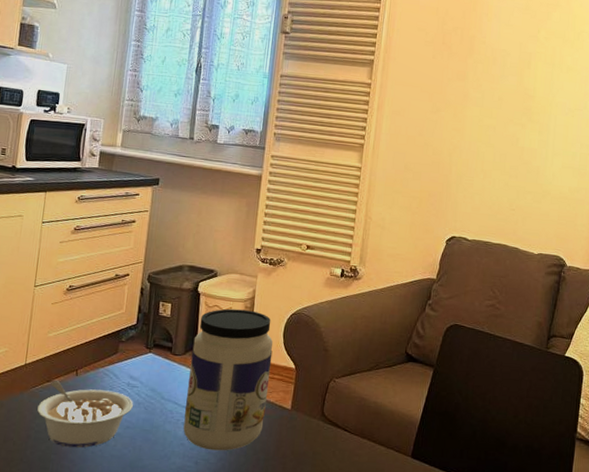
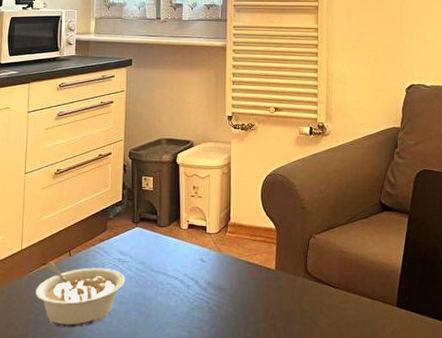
jar: present [183,308,273,451] -> none [174,176,252,318]

